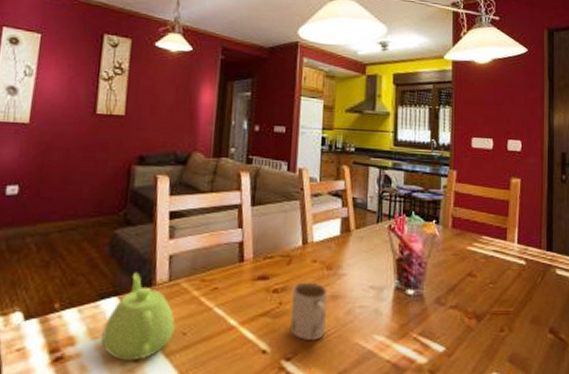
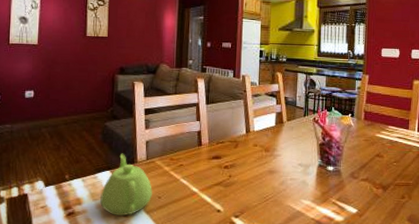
mug: present [290,282,327,342] -> none [238,160,265,204]

